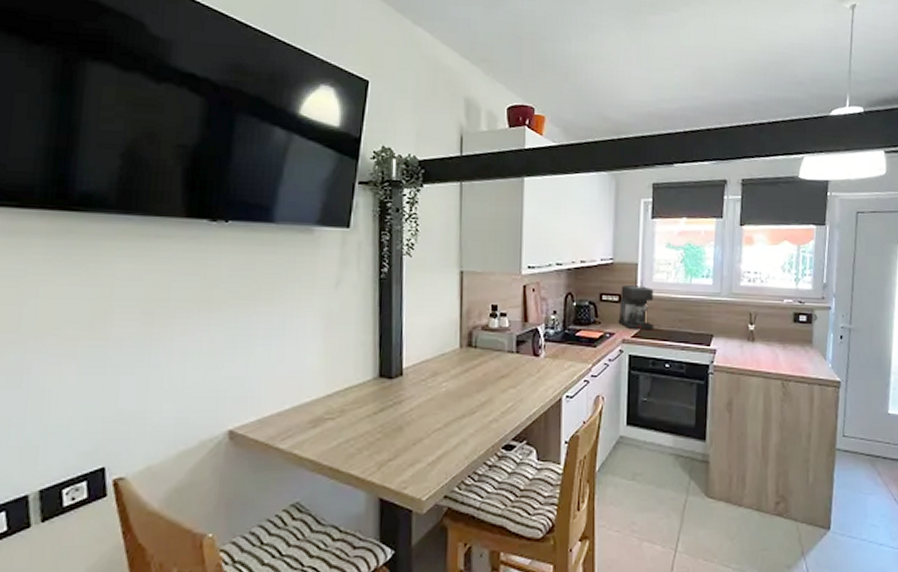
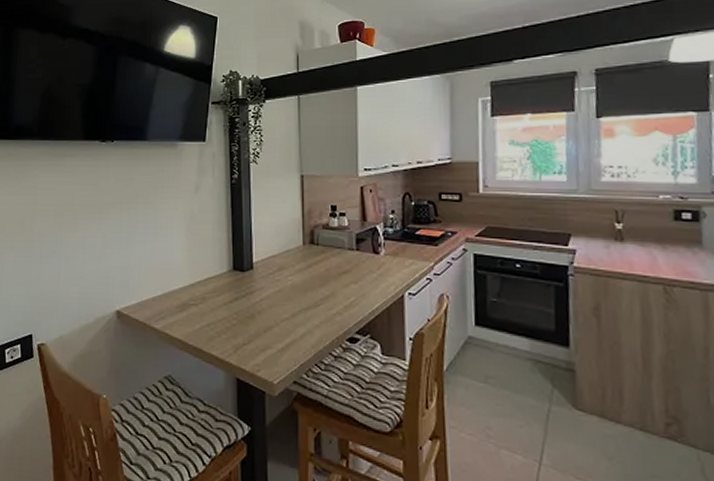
coffee maker: present [618,285,654,329] -> none [460,184,500,228]

